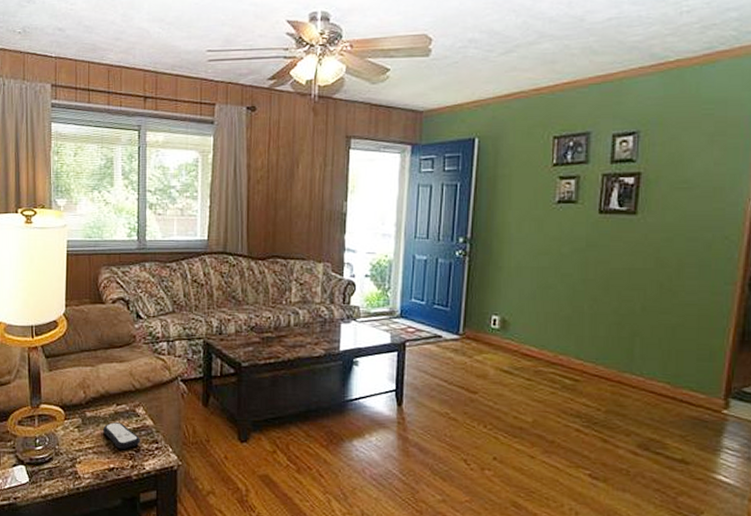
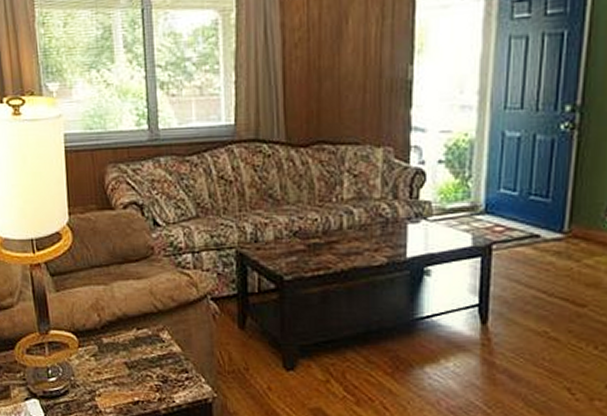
remote control: present [103,422,140,449] -> none [123,349,167,380]

